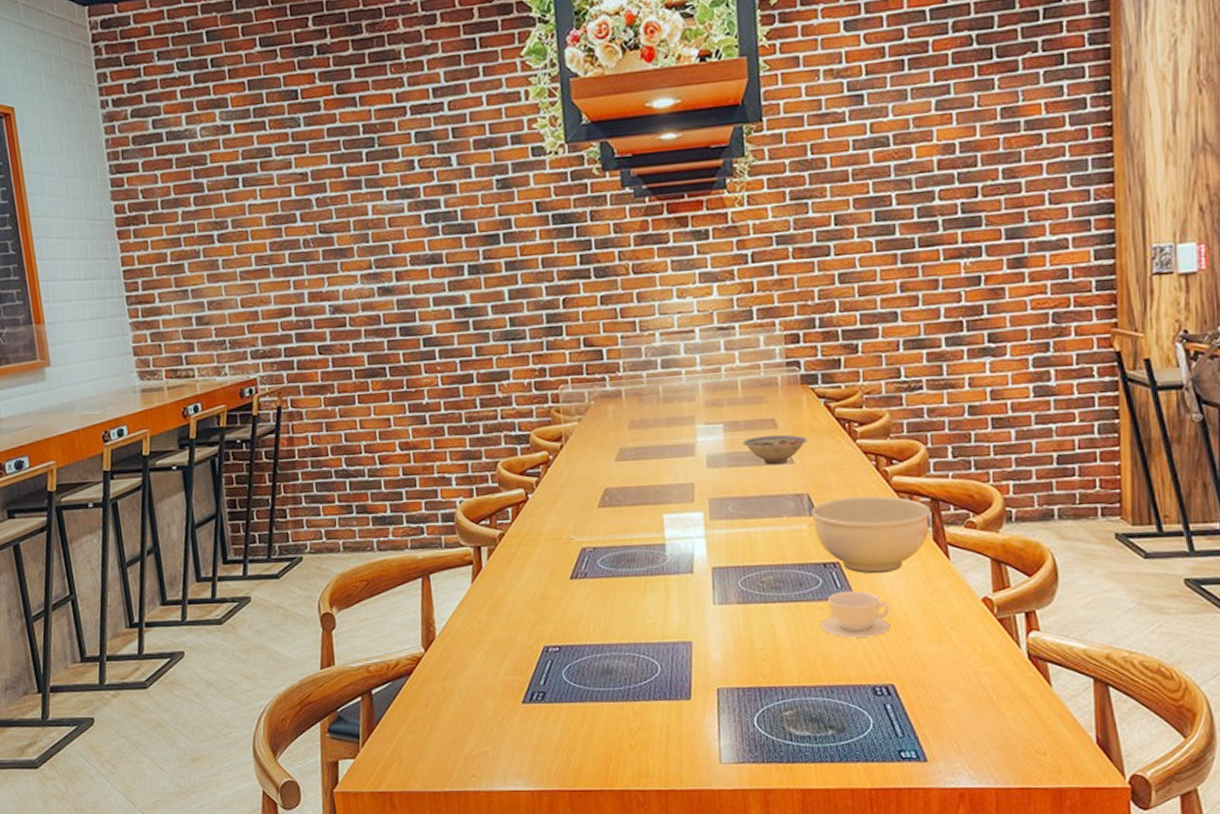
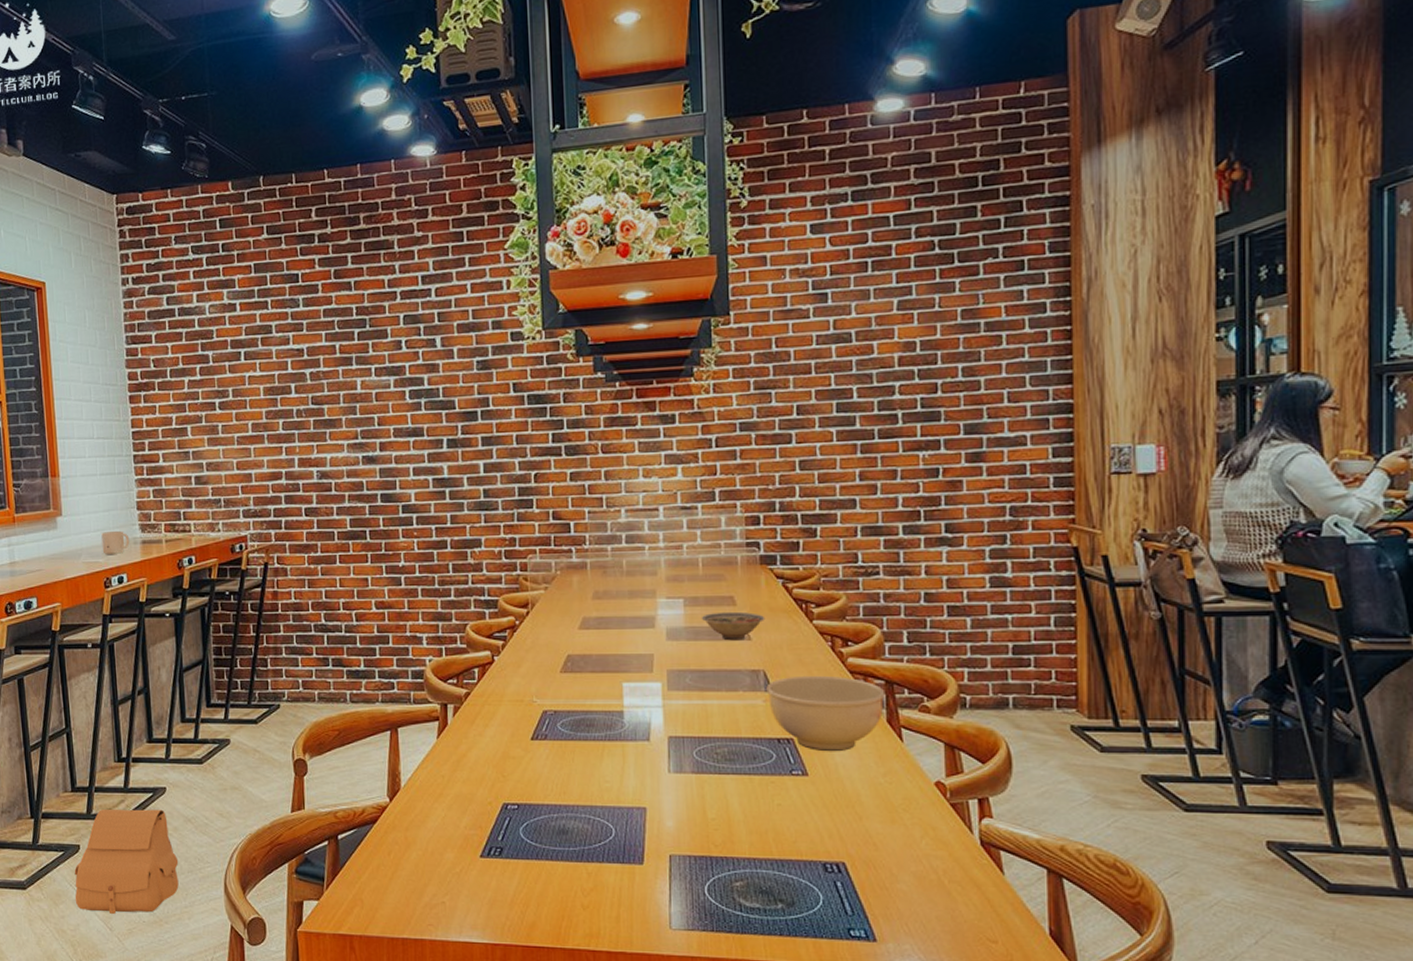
satchel: none [89,675,205,787] -> present [74,809,179,914]
mug: none [95,379,128,406] -> present [101,530,130,554]
teacup: present [821,590,891,638] -> none [773,767,843,814]

